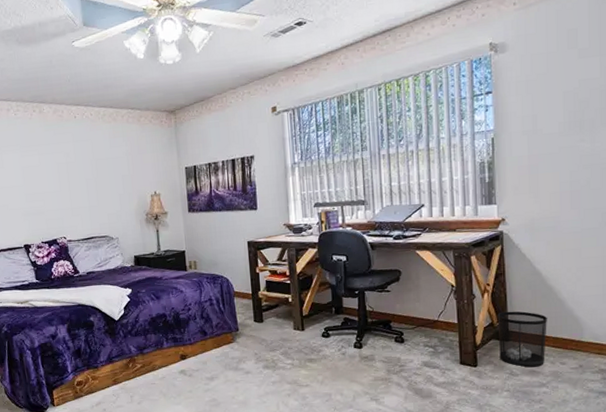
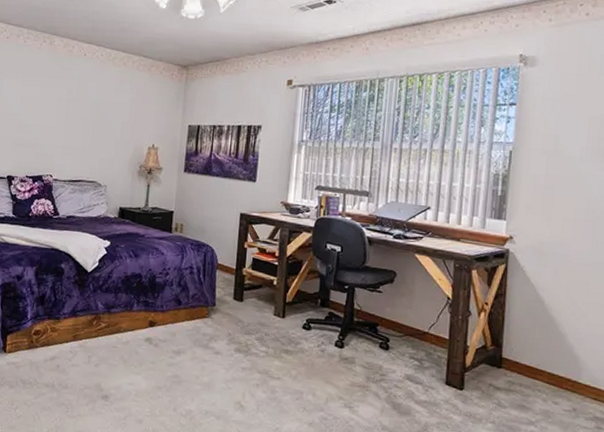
waste bin: present [497,311,548,367] -> none [488,335,546,402]

